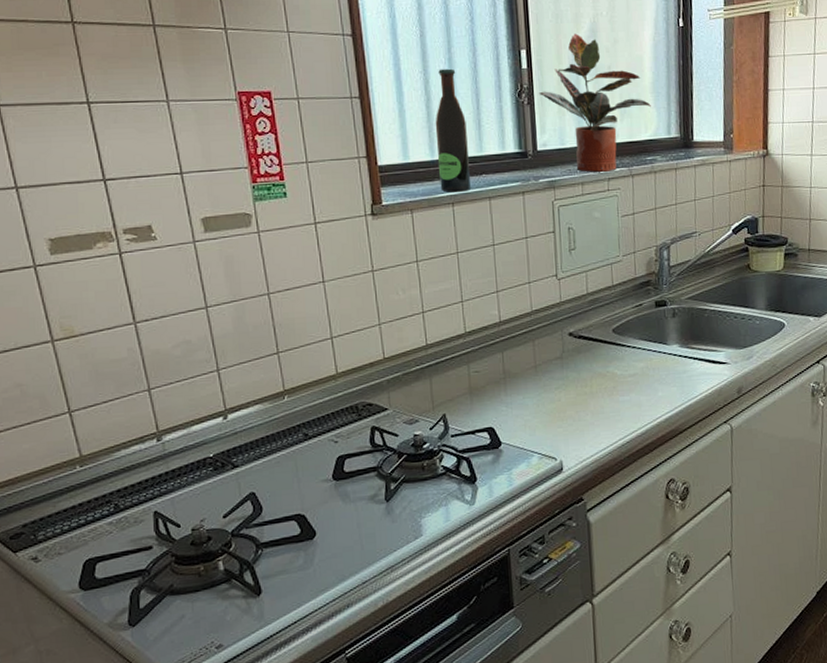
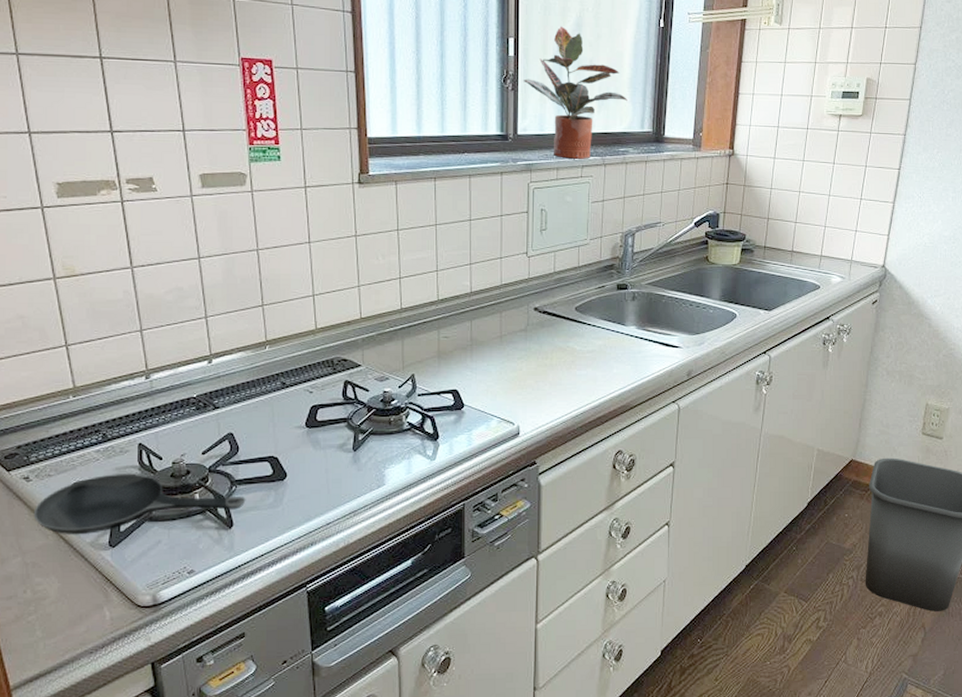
frying pan: none [44,544,274,617] -> present [33,473,246,534]
bottle: present [435,68,471,193] -> none [423,50,453,168]

